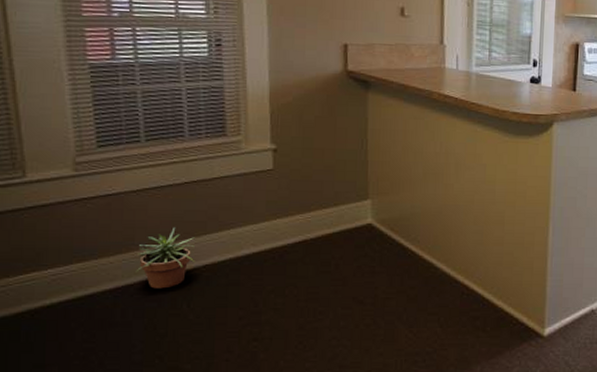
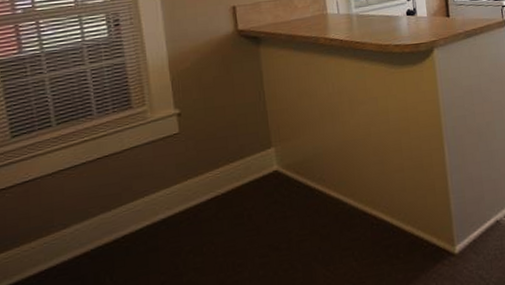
potted plant: present [135,227,196,289] -> none [57,203,114,268]

